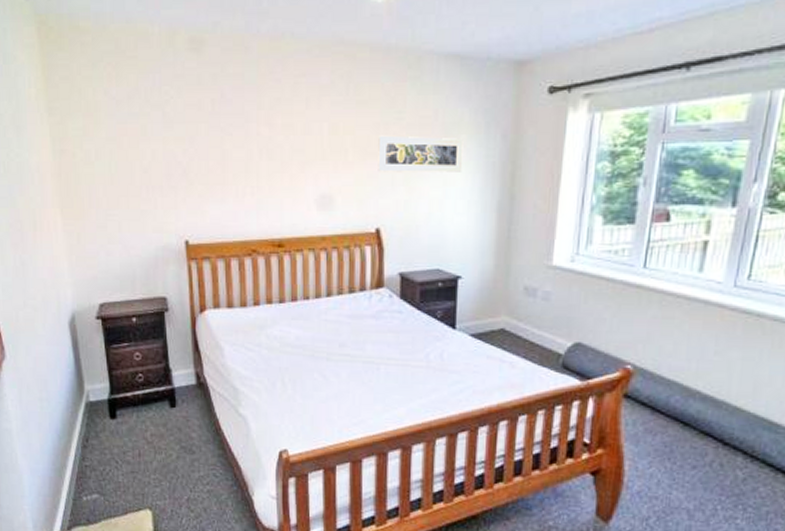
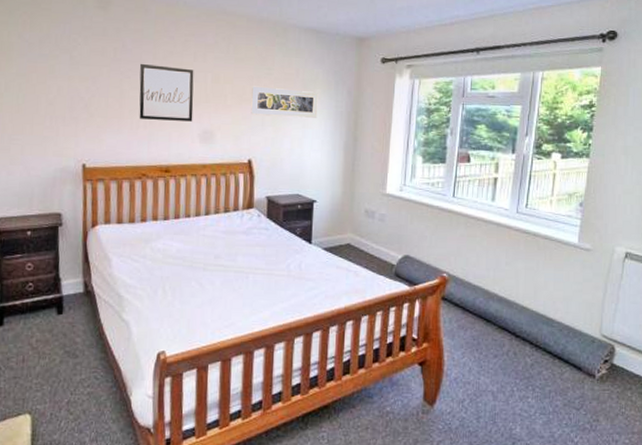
wall art: none [243,115,308,185] -> present [139,63,194,122]

